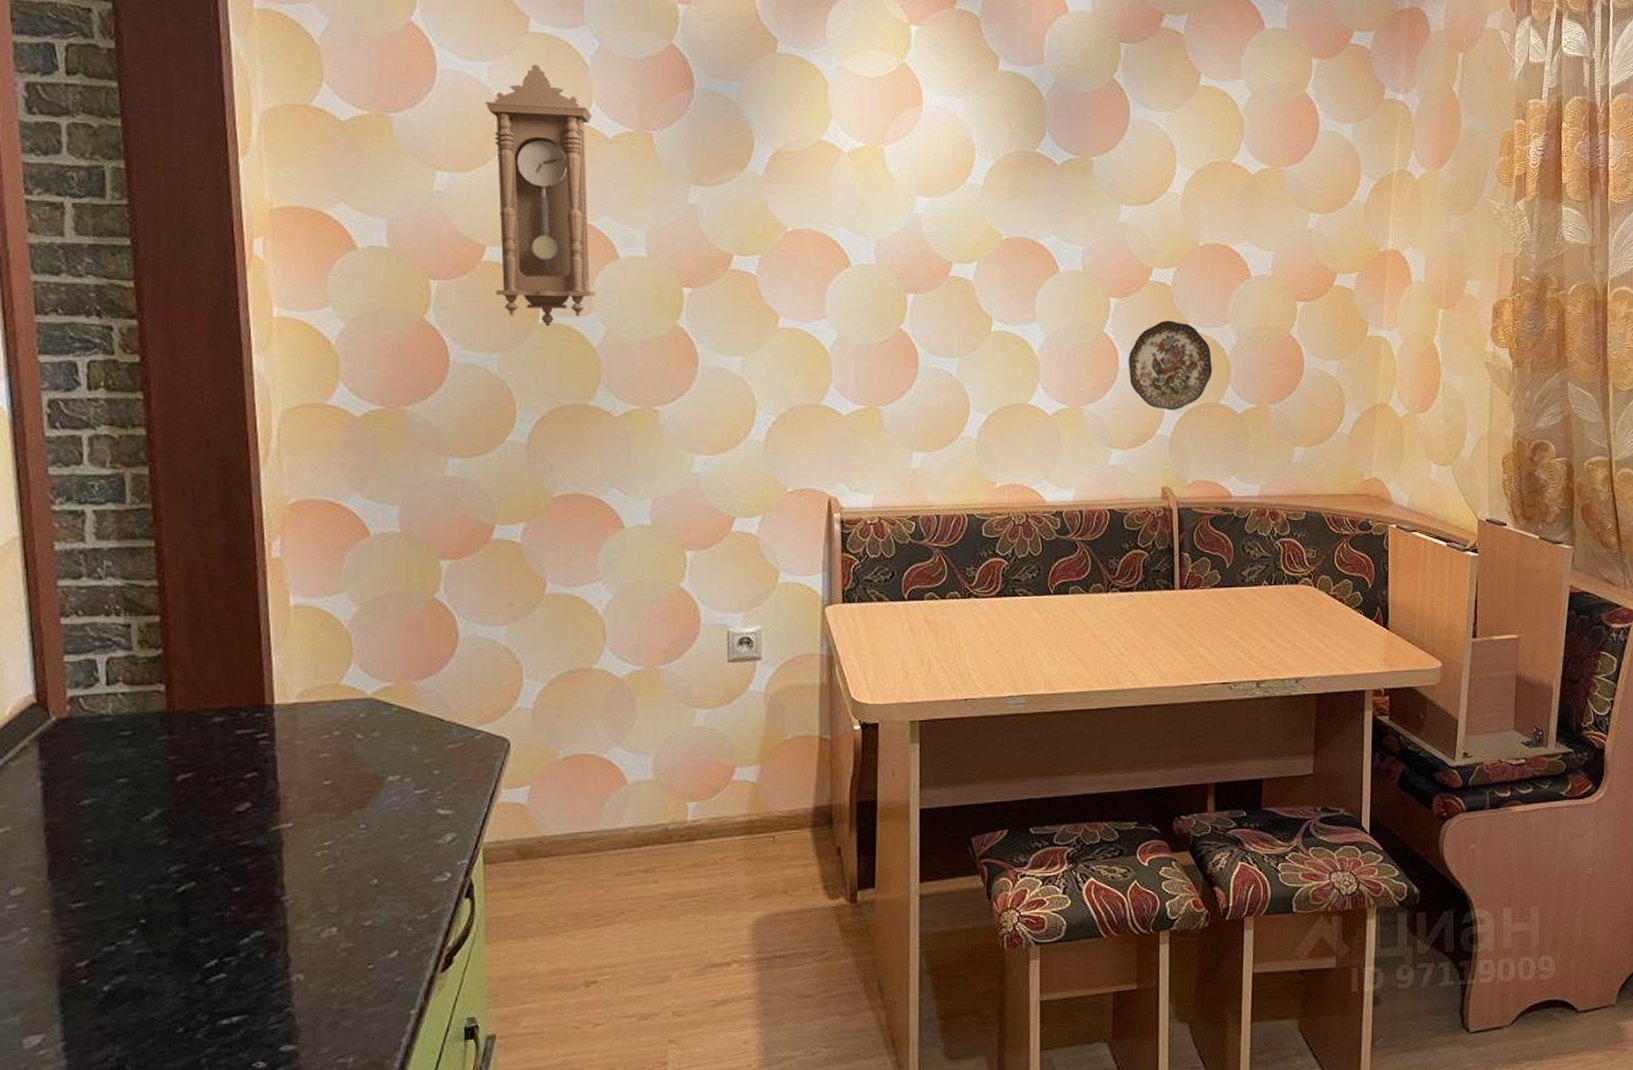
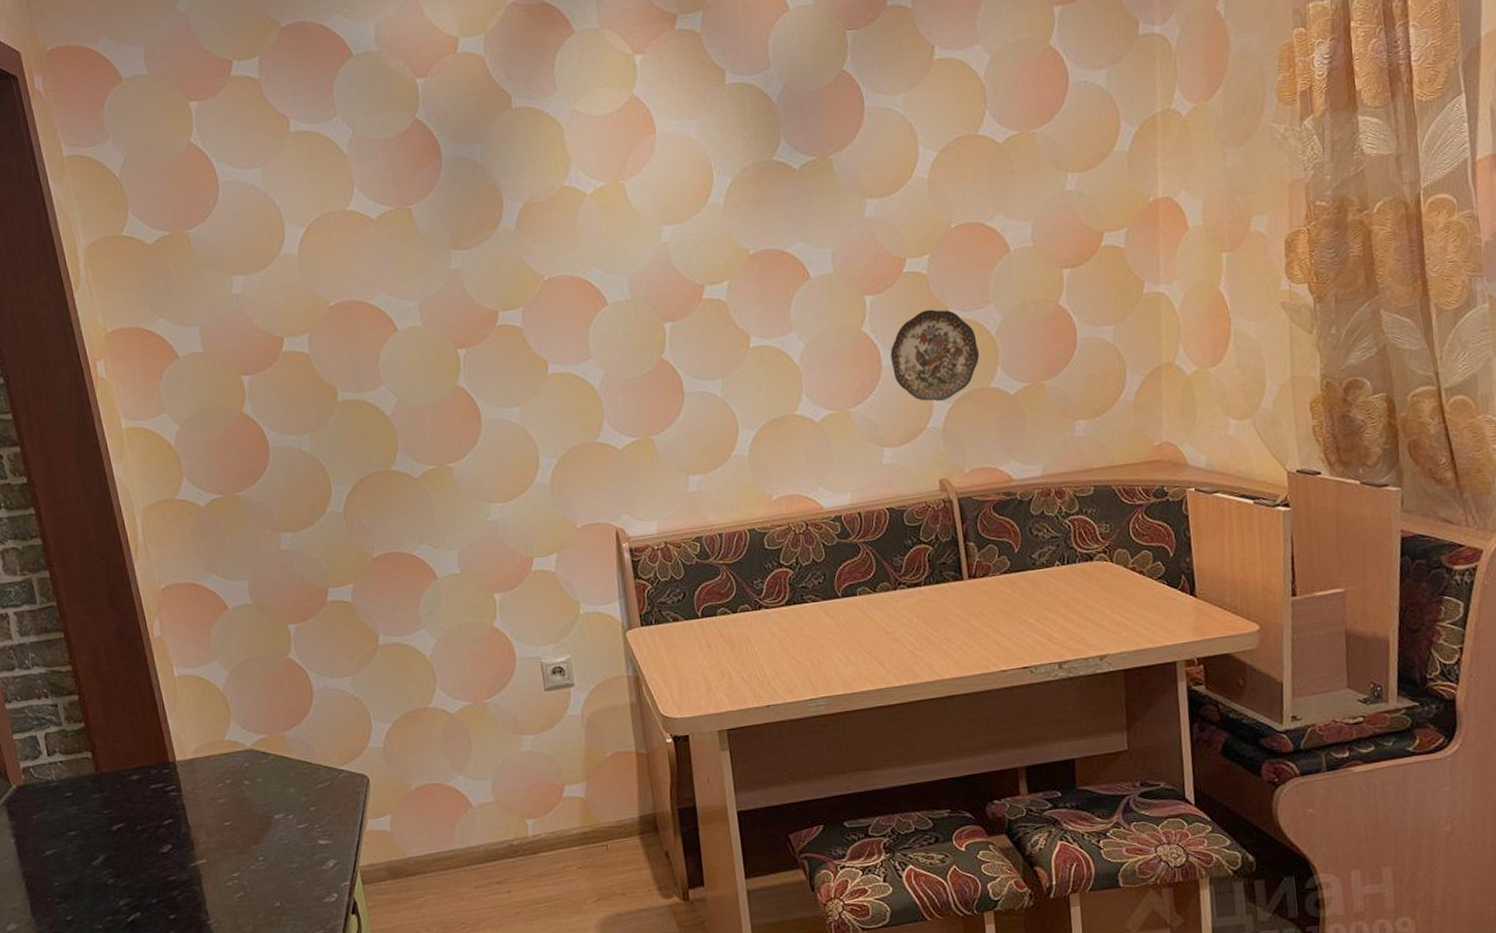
pendulum clock: present [485,64,595,327] -> none [263,161,382,404]

